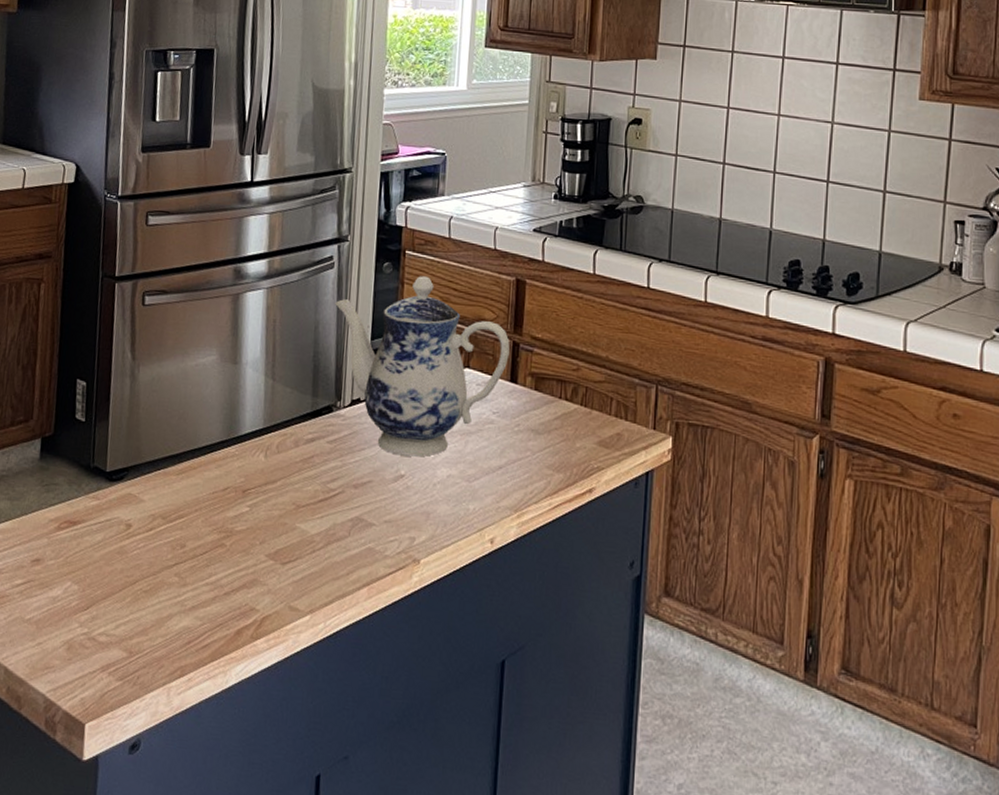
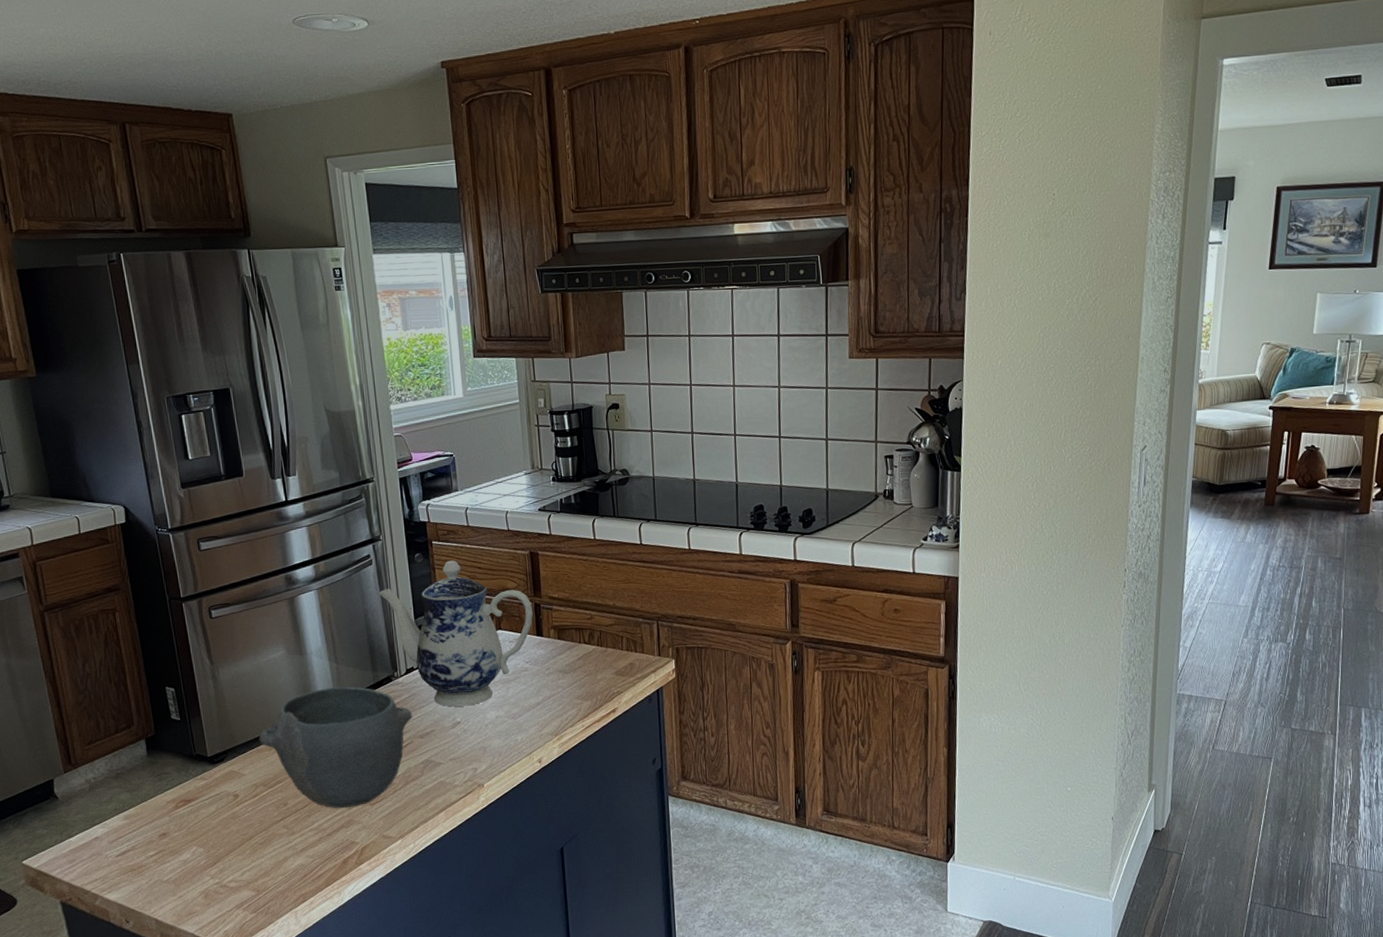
bowl: none [168,408,350,563] -> present [259,686,413,808]

